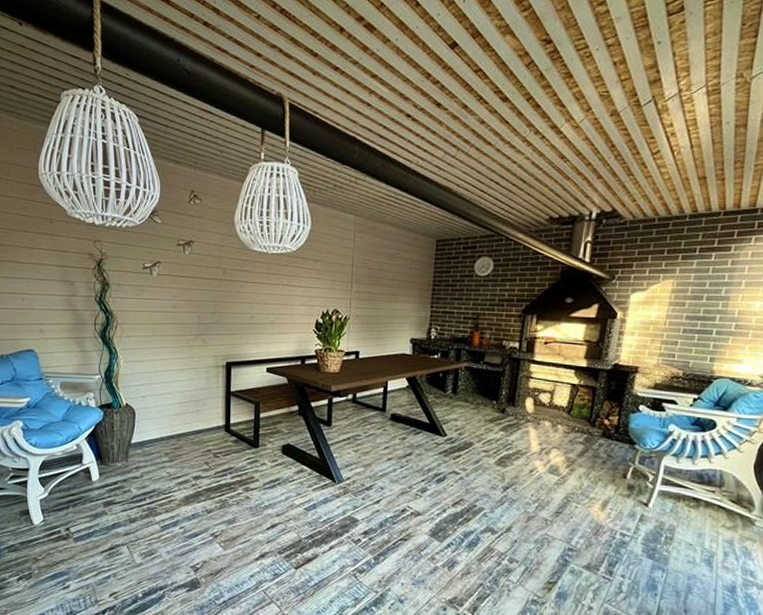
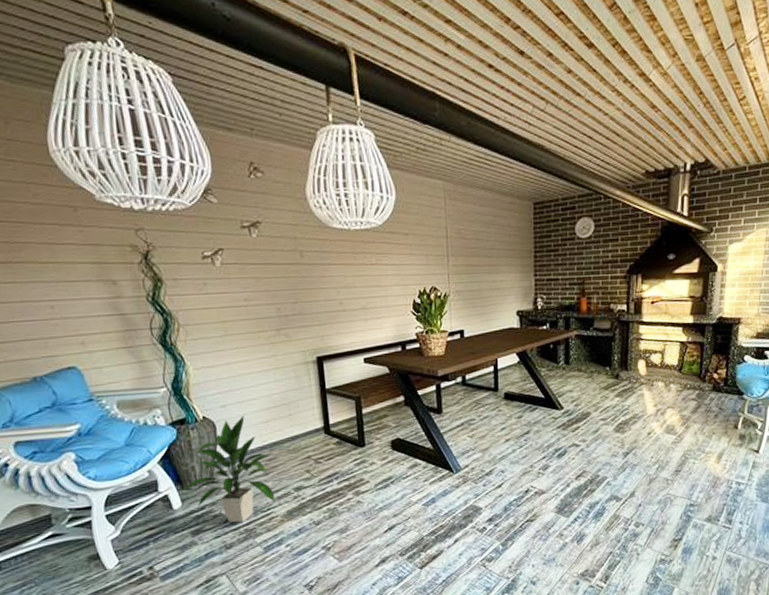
indoor plant: none [100,406,178,501] -> present [181,415,276,523]

